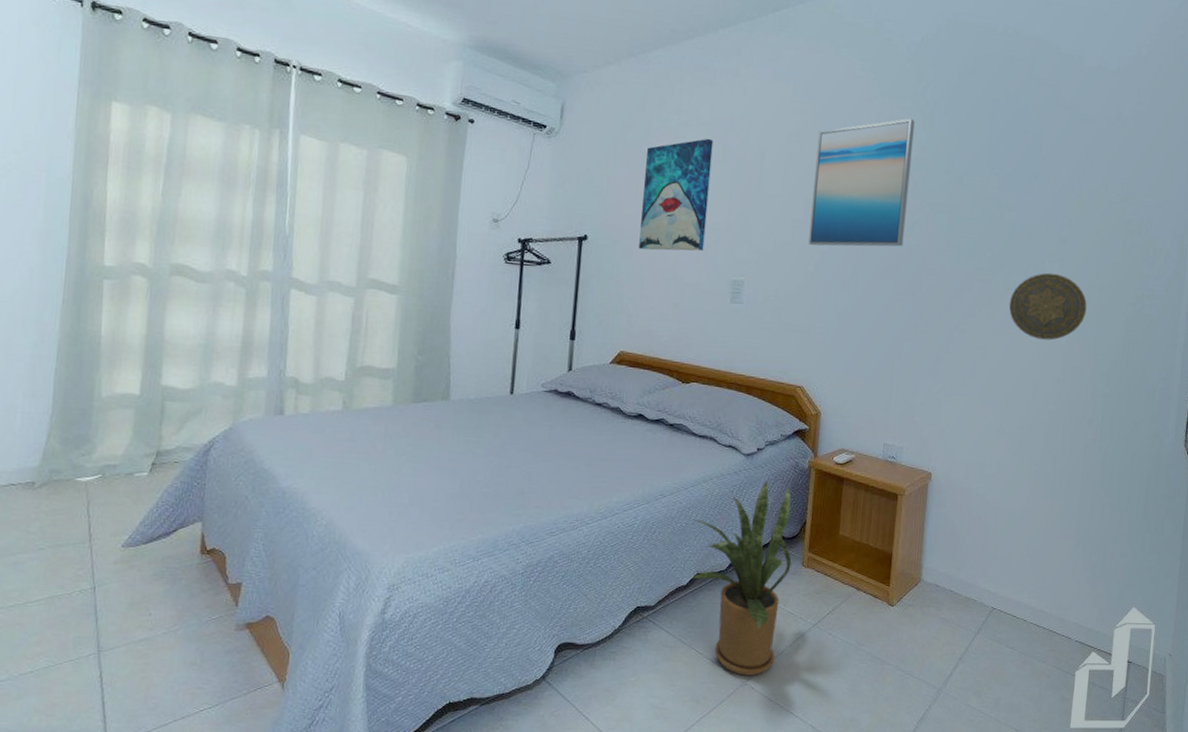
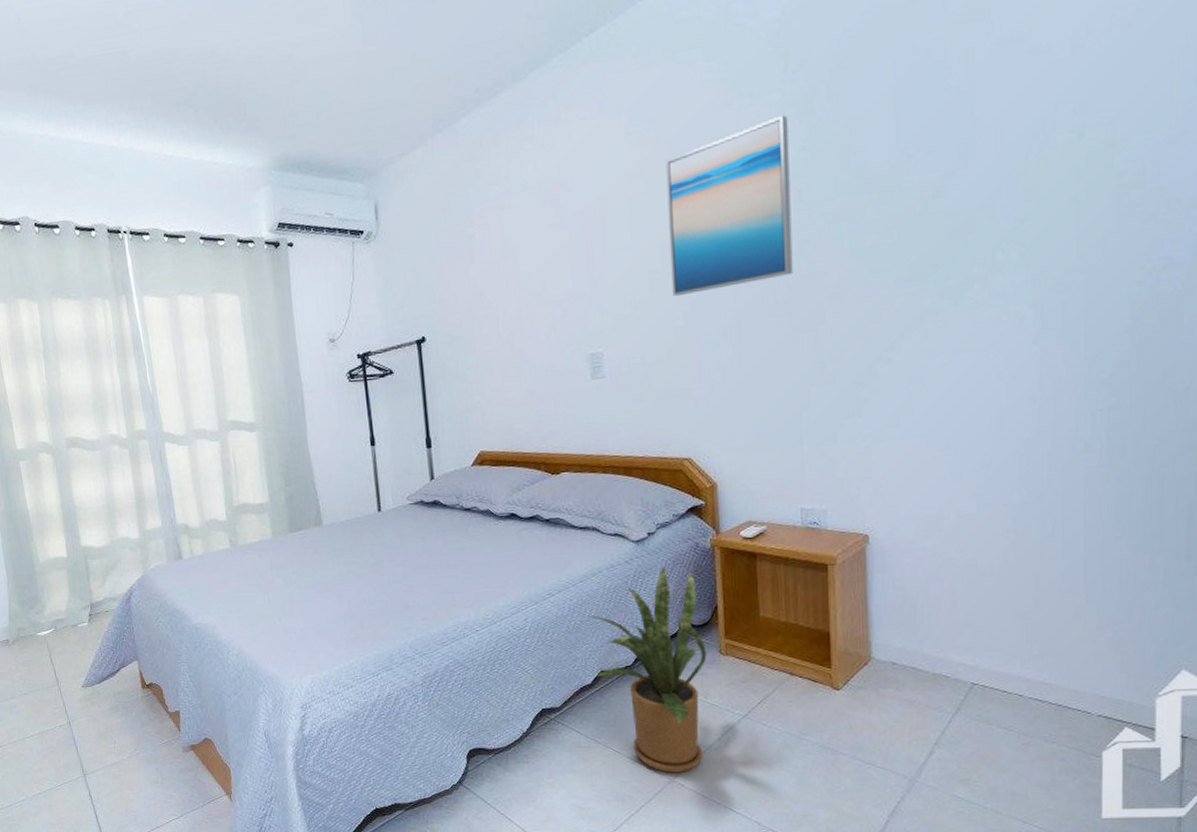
wall art: present [639,138,714,252] -> none [471,201,552,341]
decorative plate: present [1009,273,1087,340] -> none [949,264,1067,353]

